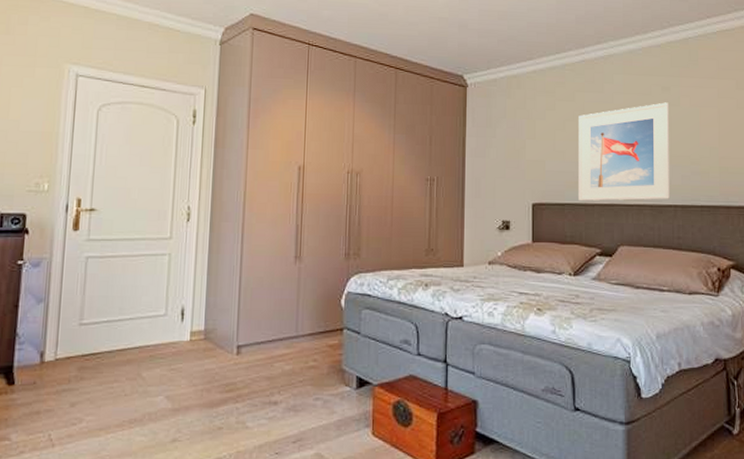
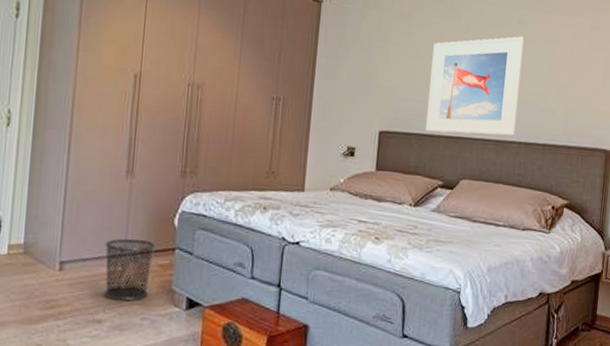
waste bin: none [278,320,325,382] -> present [105,238,156,301]

